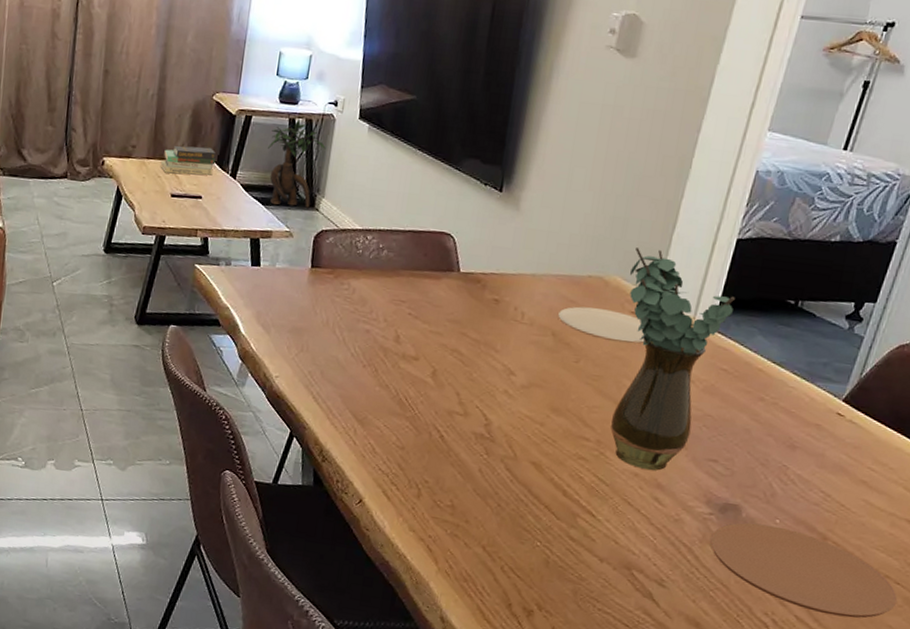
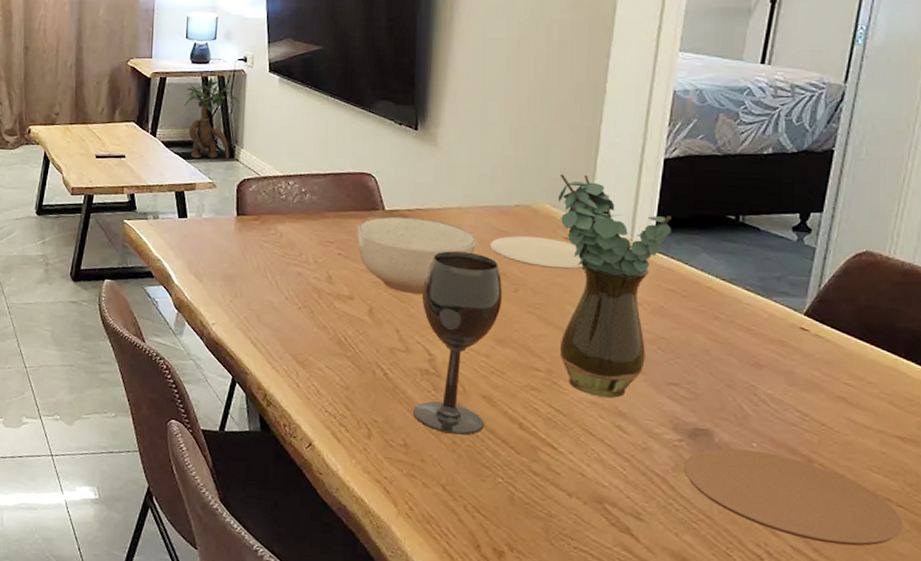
books: present [160,145,216,175] -> none [83,109,136,137]
bowl: none [429,278,547,359] -> present [357,216,477,294]
wine glass: none [463,317,566,499] -> present [413,251,503,435]

